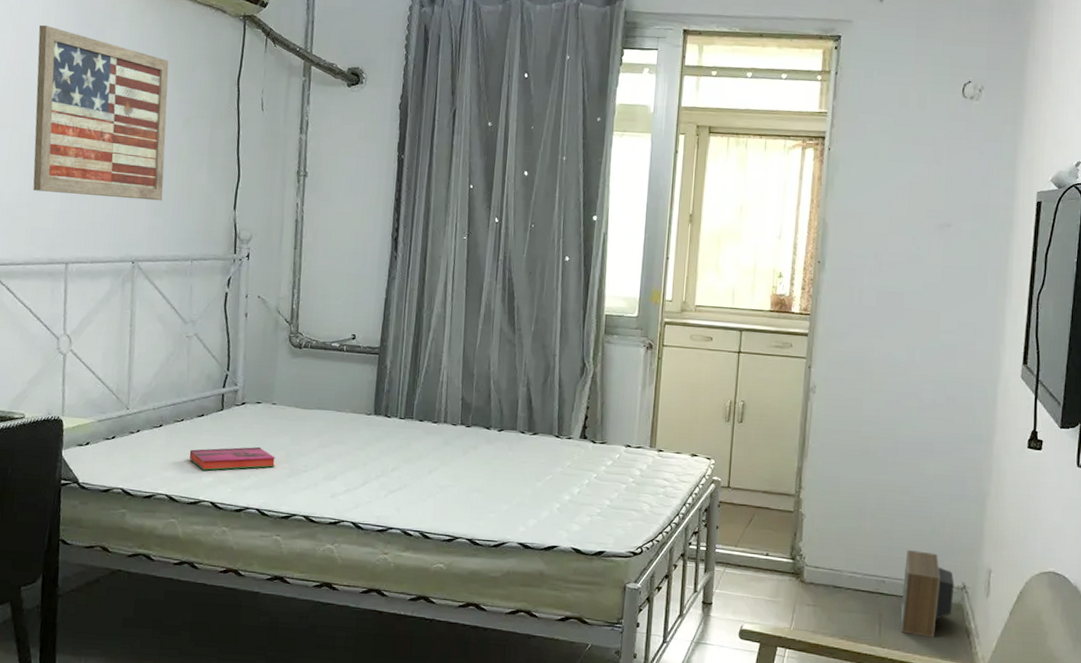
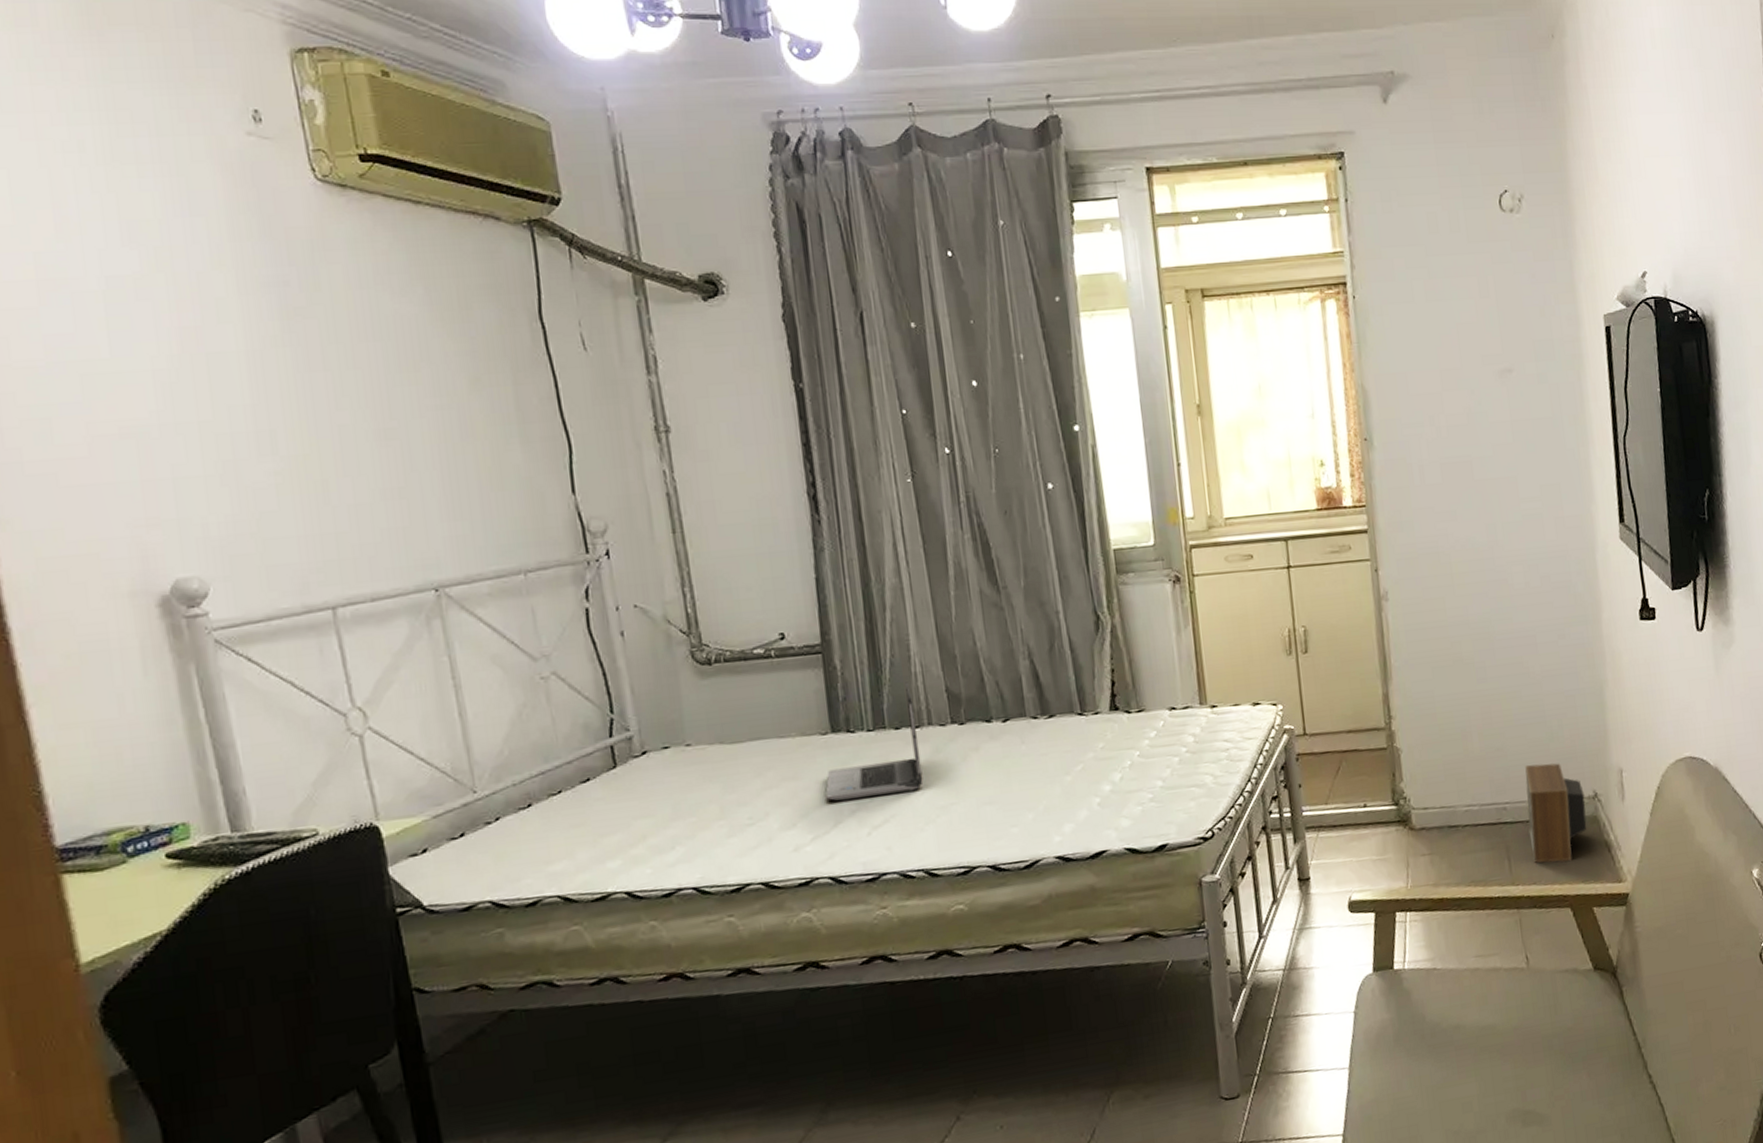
wall art: present [33,24,169,201] -> none [208,270,462,513]
hardback book: present [189,446,276,471] -> none [579,805,708,853]
laptop computer: none [361,386,436,471] -> present [825,680,923,802]

